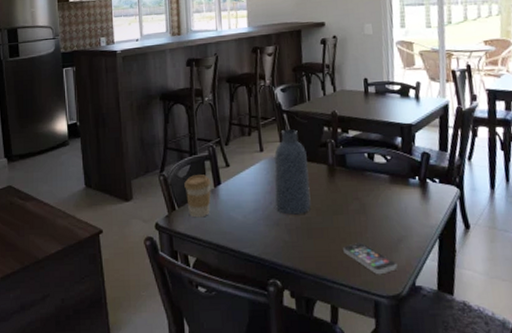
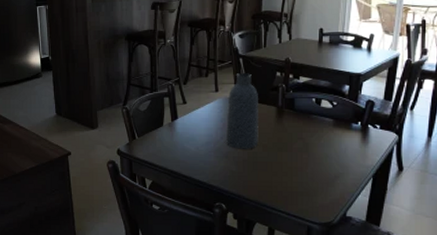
coffee cup: present [184,175,211,218] -> none [144,110,169,147]
smartphone: present [343,243,398,275] -> none [284,177,332,205]

